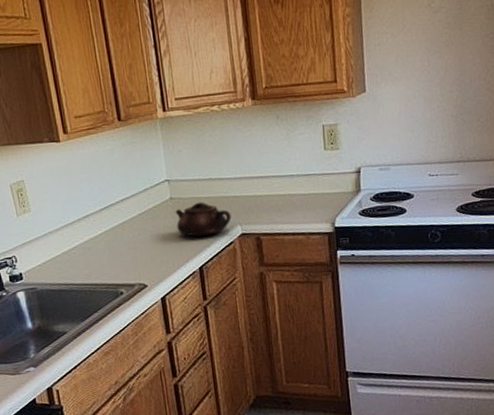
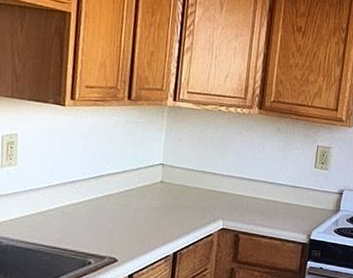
teapot: present [175,202,232,237] -> none [161,190,216,224]

